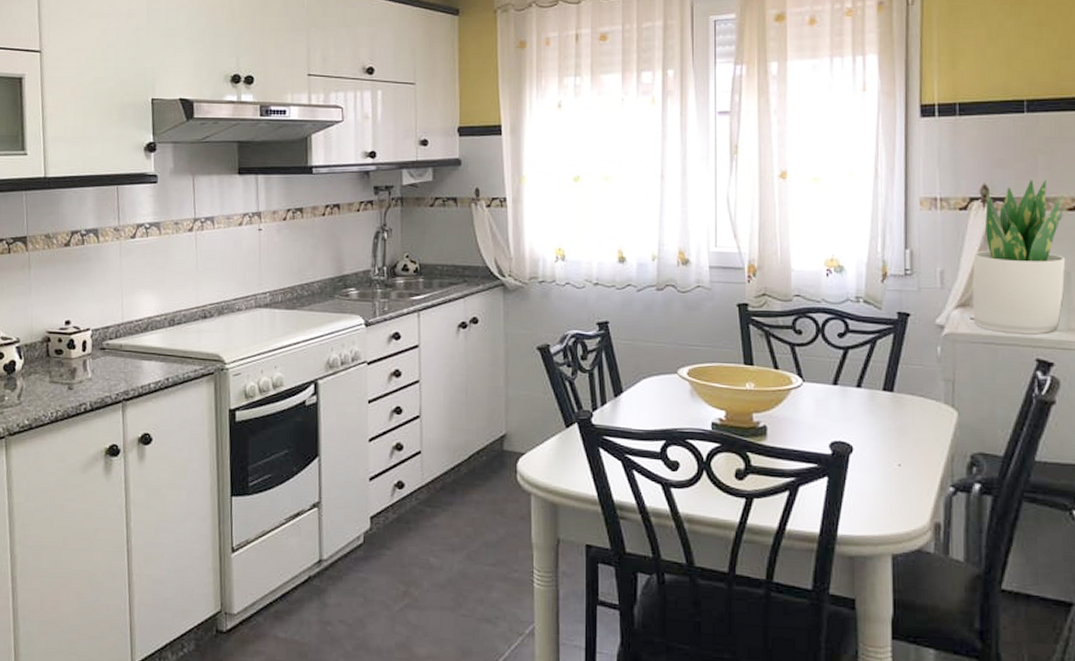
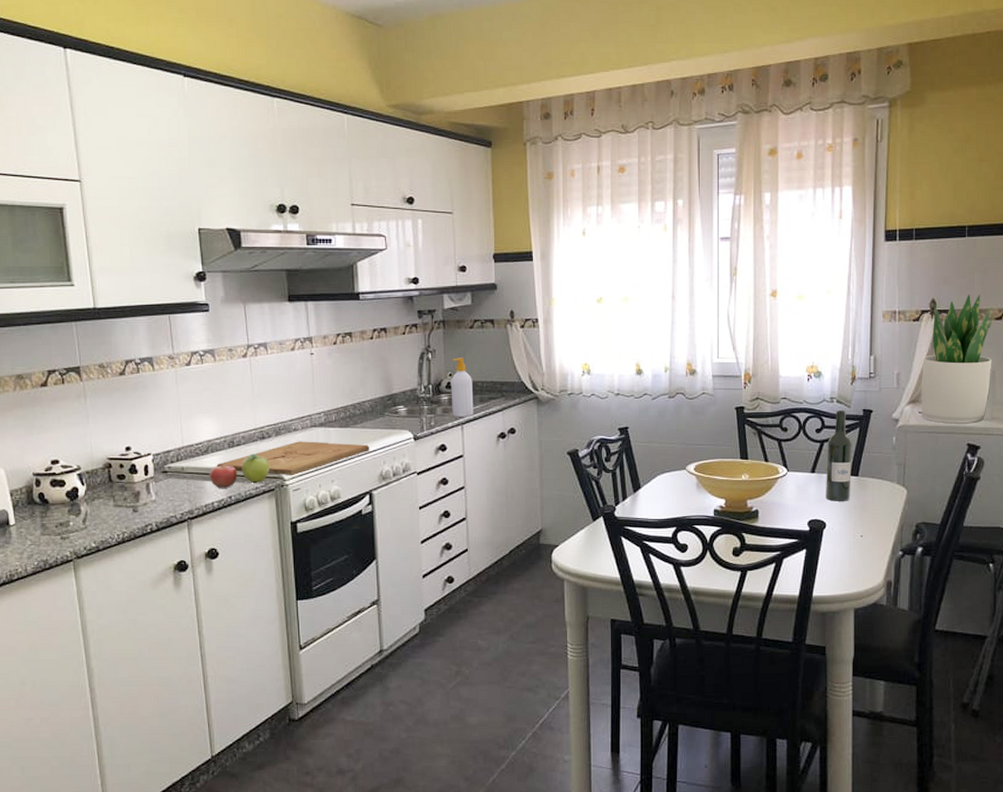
fruit: none [147,341,176,369] -> present [209,462,237,488]
cutting board: none [155,322,317,360] -> present [216,441,370,476]
fruit: none [181,333,211,365] -> present [242,454,270,483]
soap bottle: none [407,238,432,303] -> present [451,358,474,417]
wine bottle: none [851,312,885,422] -> present [826,410,853,501]

